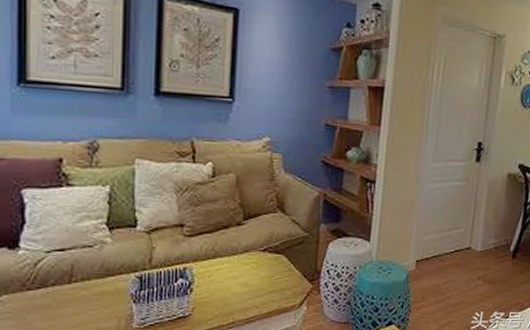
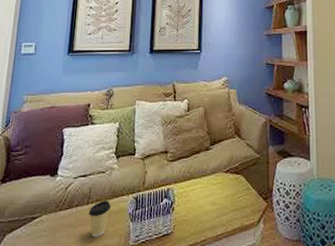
coffee cup: none [71,278,104,319] -> present [88,199,111,237]

